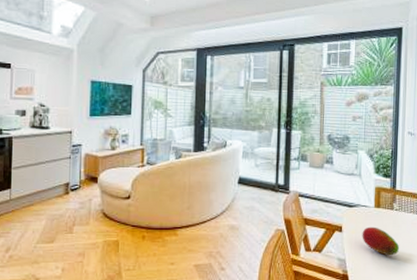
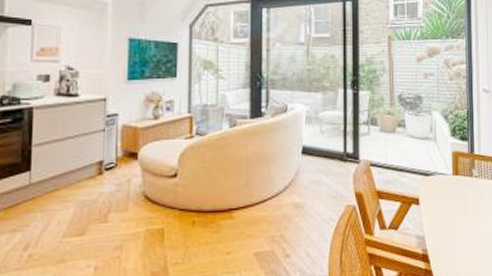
fruit: present [362,226,399,256] -> none [441,197,481,230]

